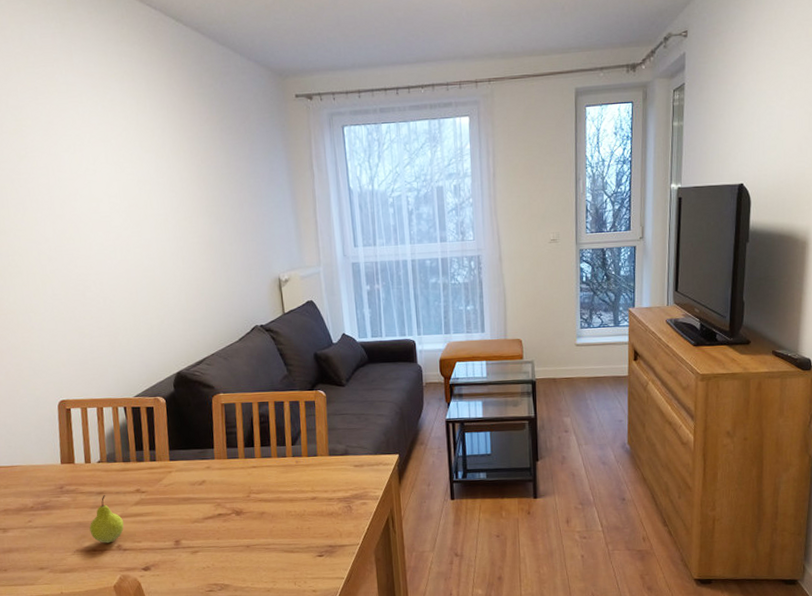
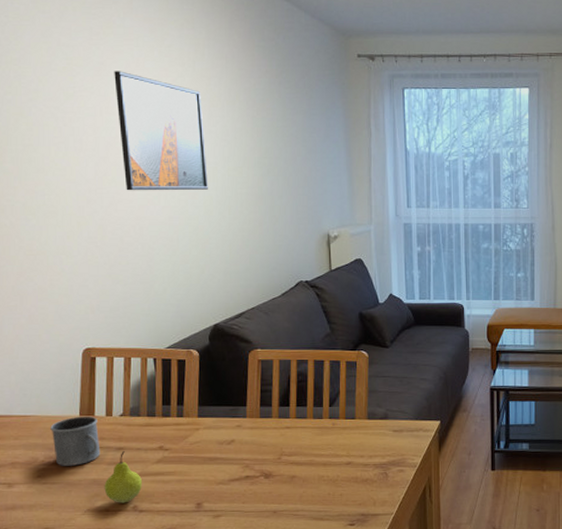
mug: none [36,463,84,511] -> present [50,416,101,466]
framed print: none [62,128,161,247] -> present [114,71,208,191]

